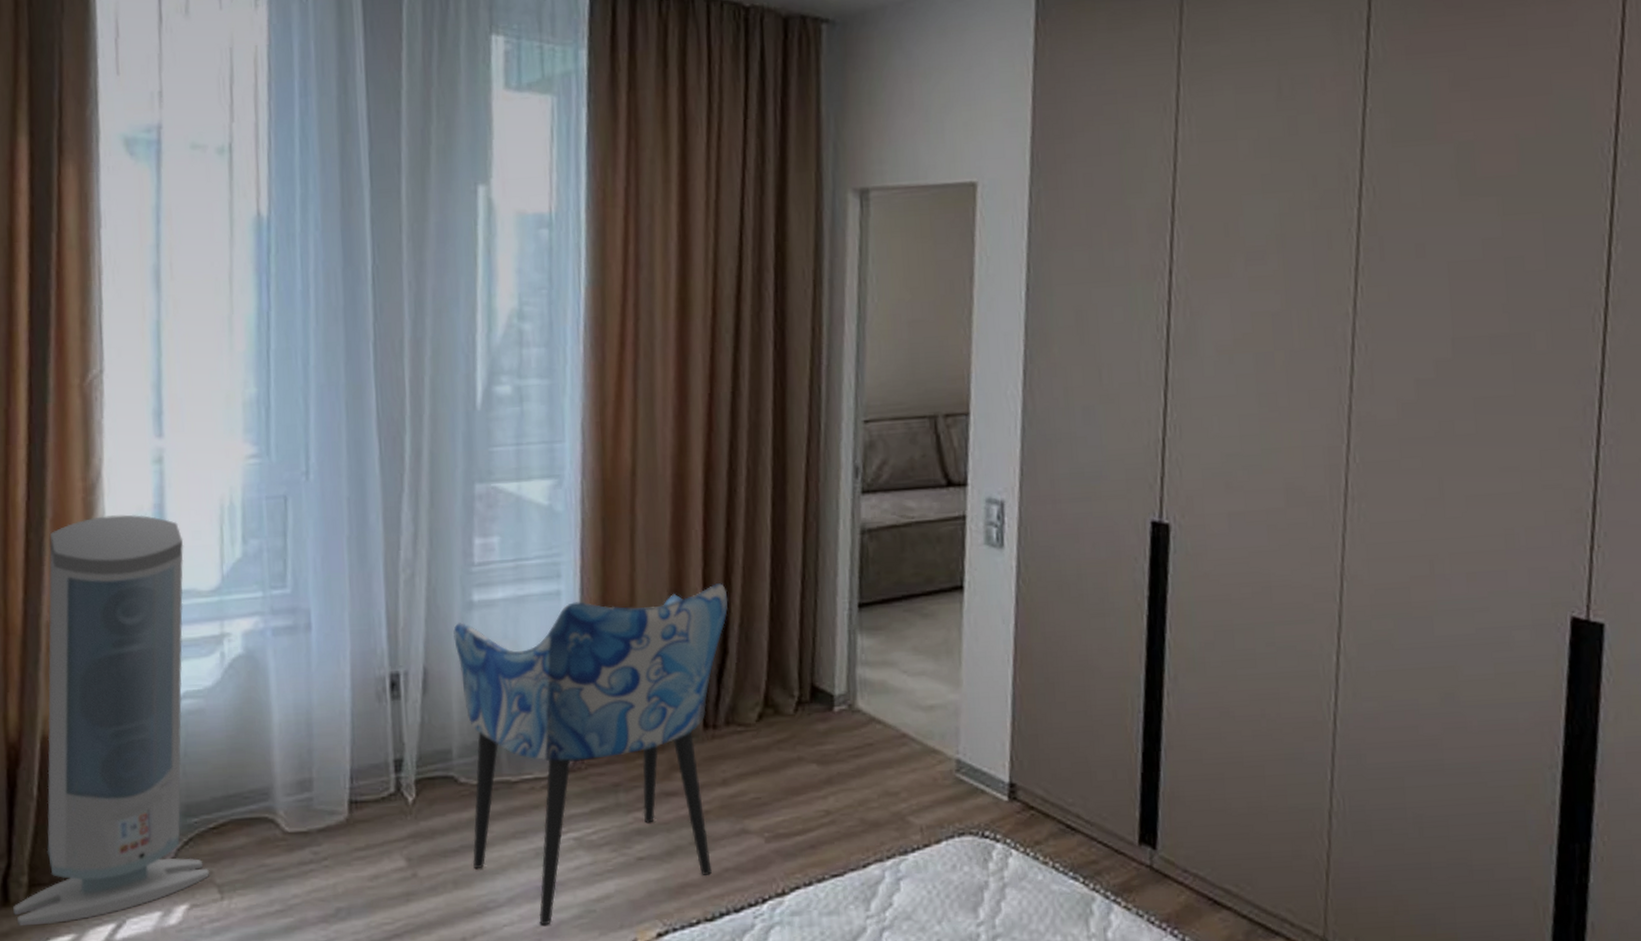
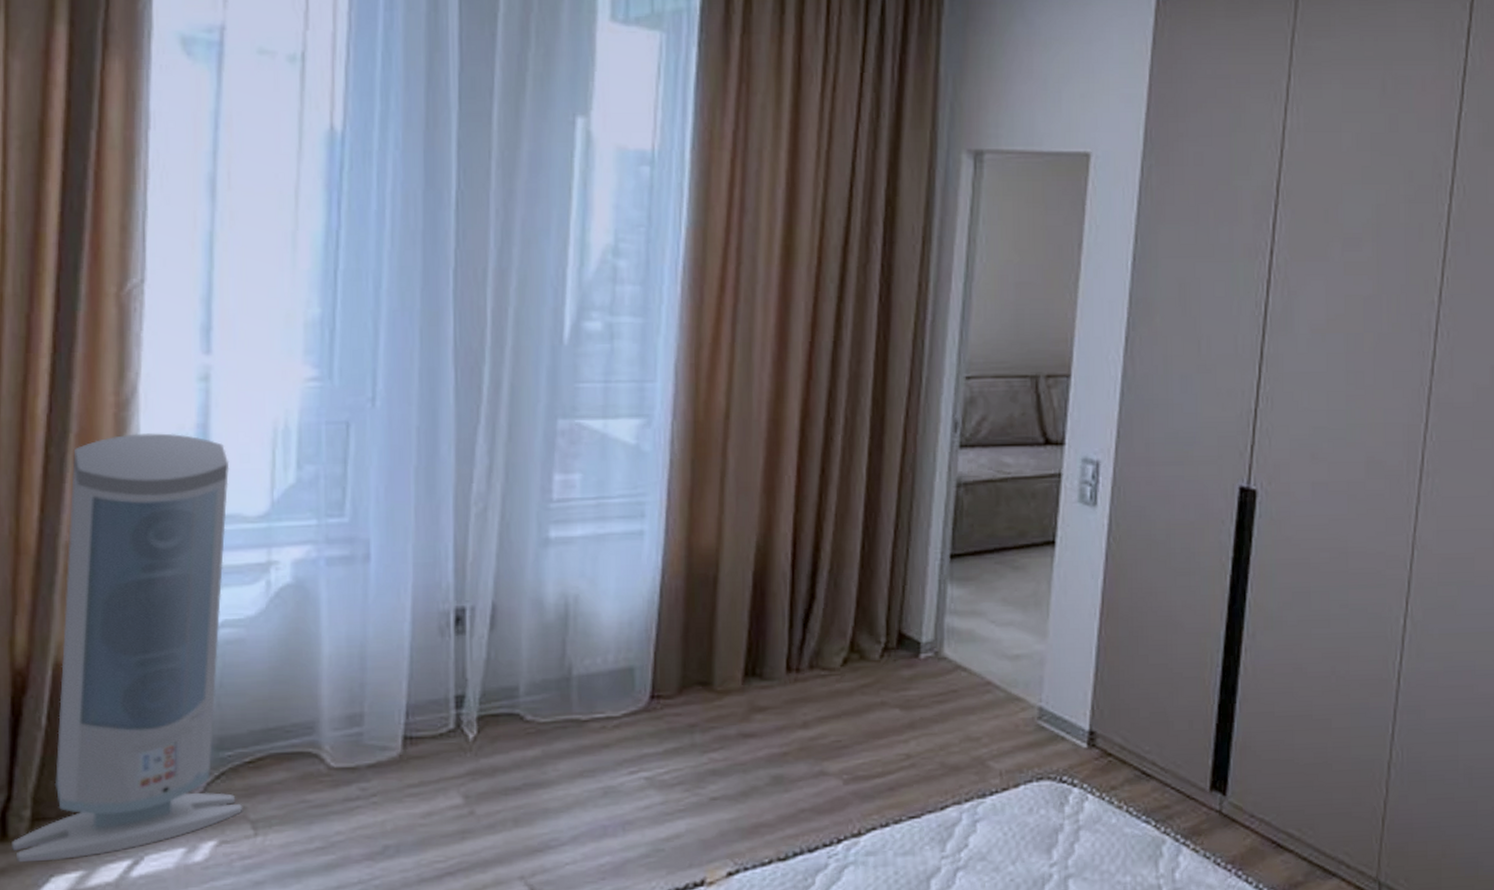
armchair: present [453,583,728,926] -> none [527,529,819,864]

